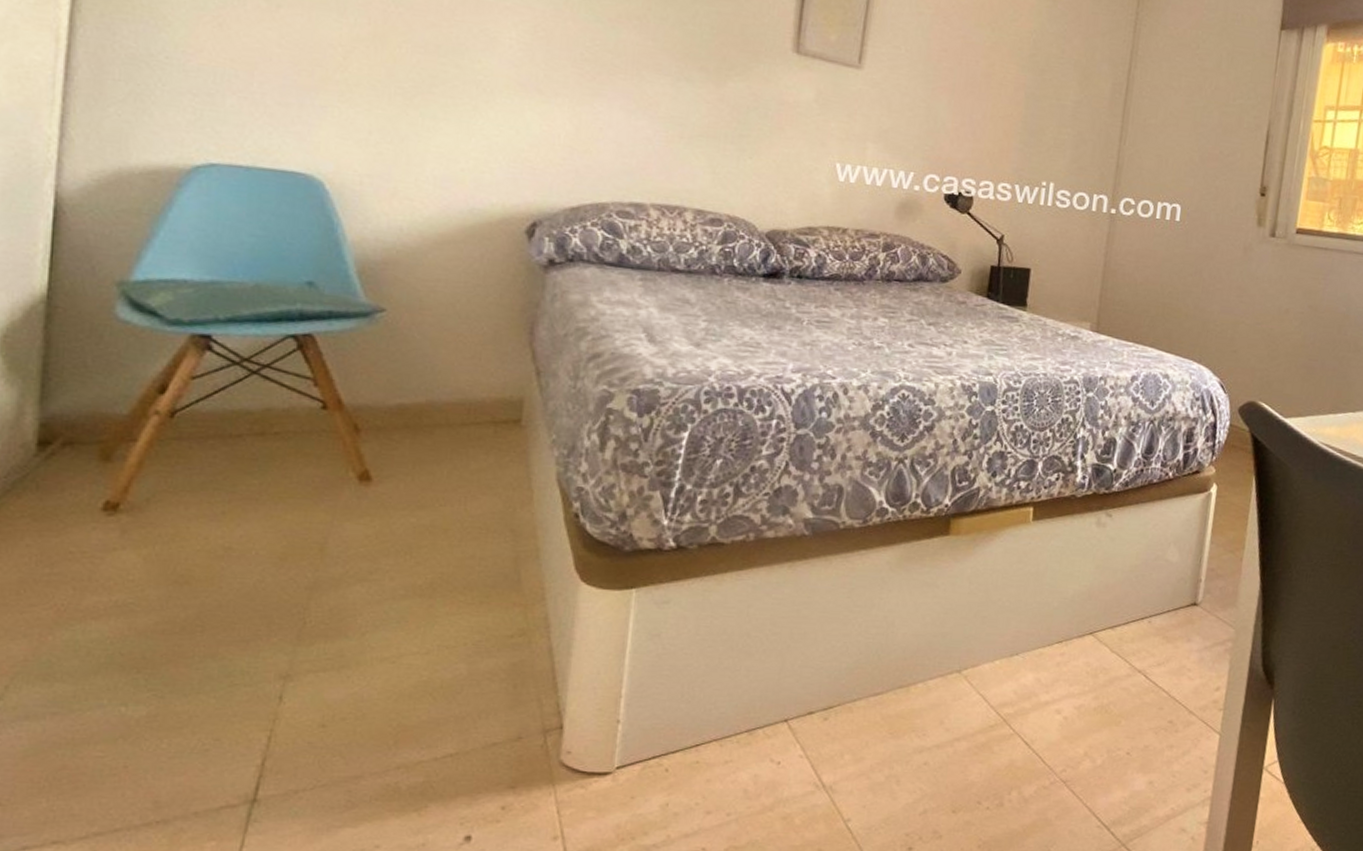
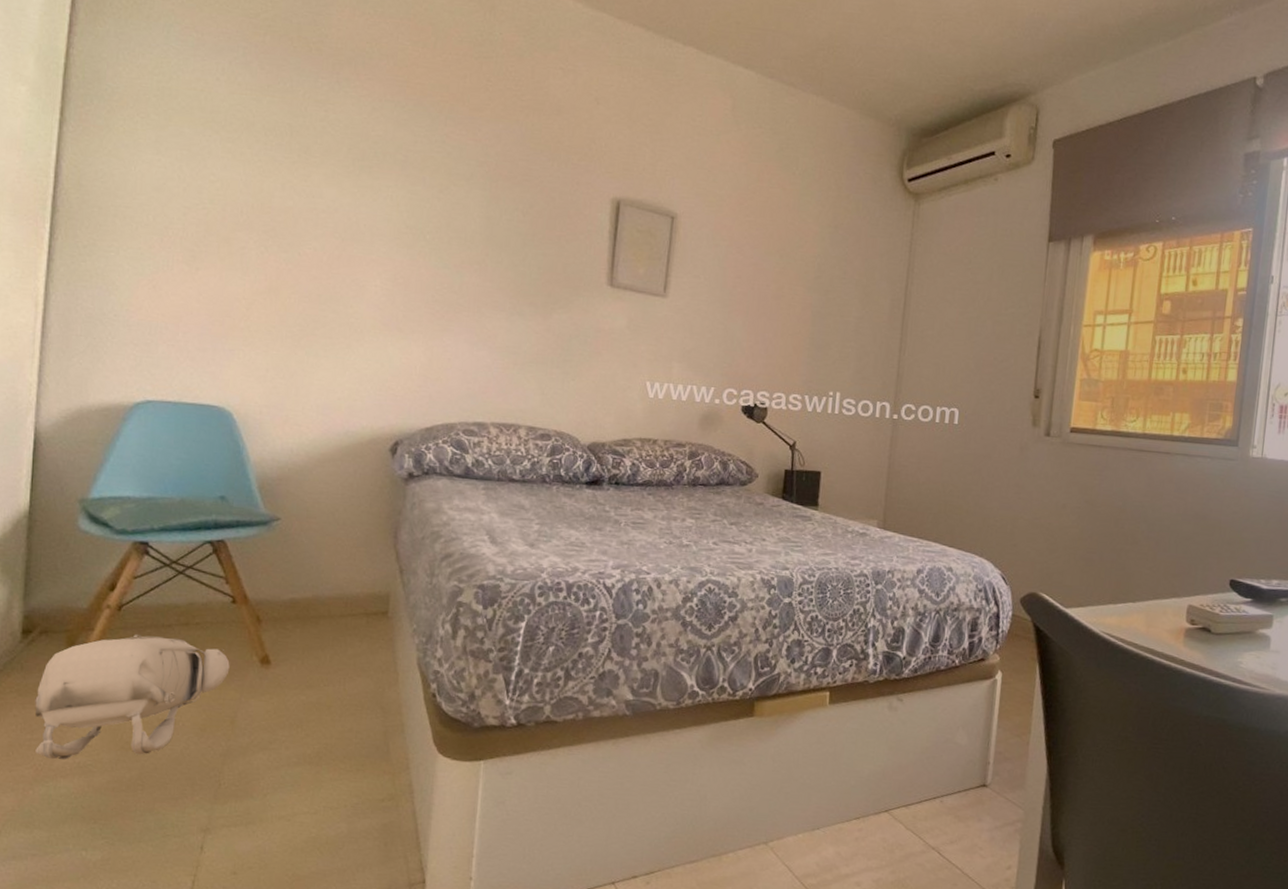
backpack: none [55,446,319,598] -> present [35,635,230,760]

